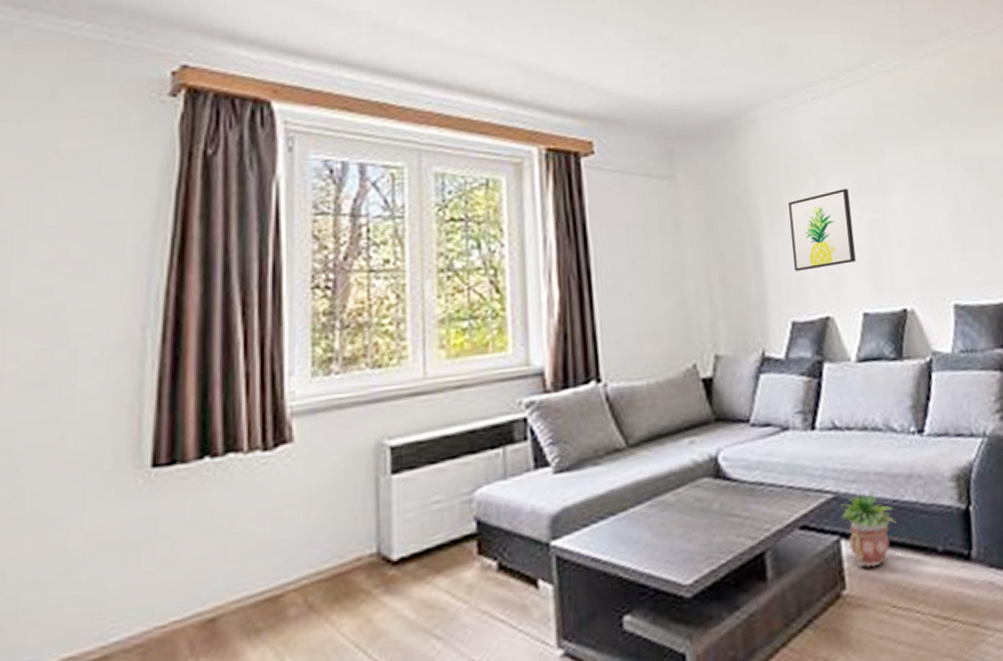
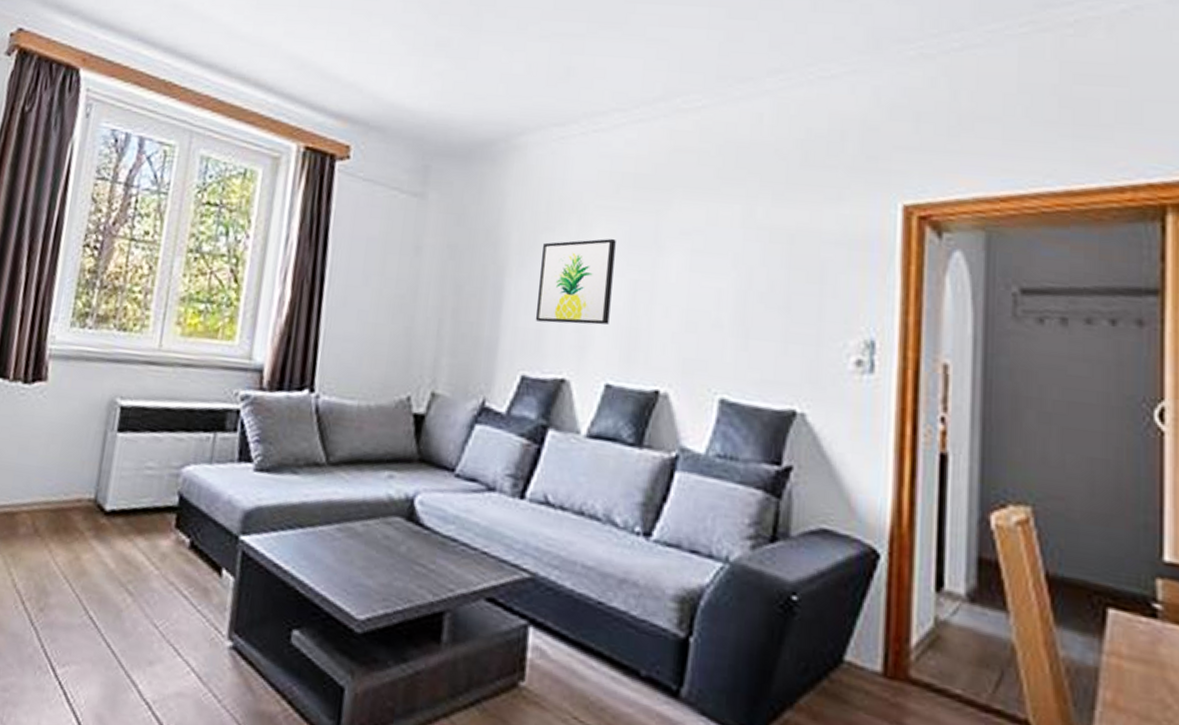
potted plant: present [840,491,897,568] -> none [534,580,598,668]

